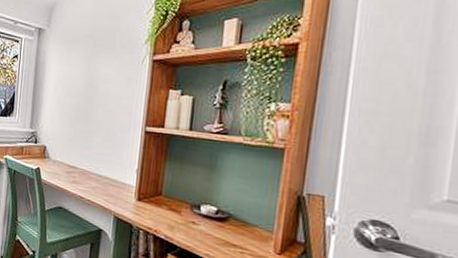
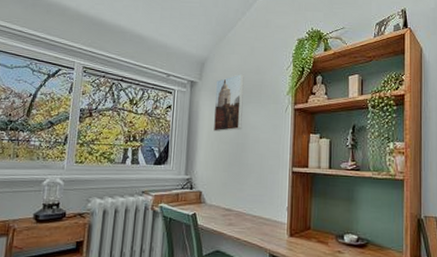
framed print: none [61,18,97,84] -> present [213,73,244,132]

